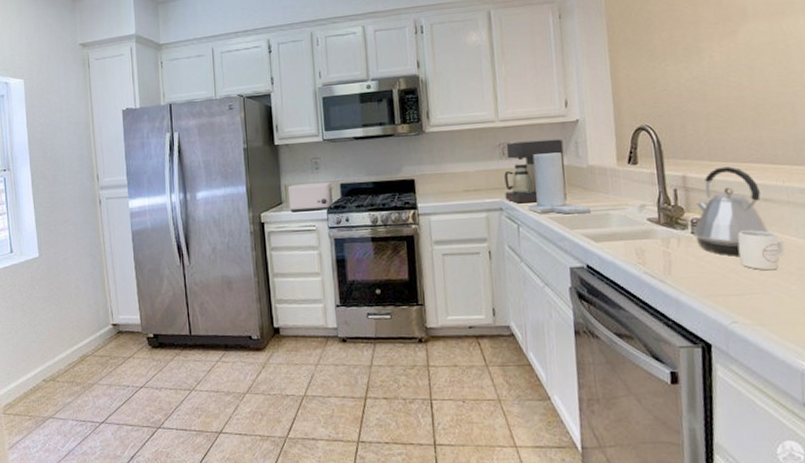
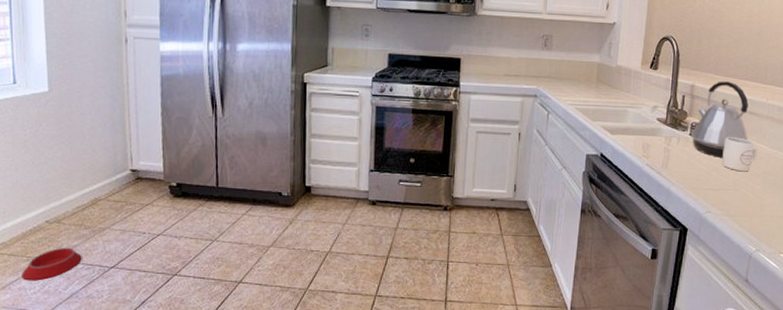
pet bowl: none [25,404,76,440] -> present [22,247,82,281]
toaster: present [287,182,334,212] -> none [334,48,382,78]
coffee maker: present [504,139,567,204] -> none [541,35,599,95]
paper towel: present [527,152,590,215] -> none [559,49,612,108]

